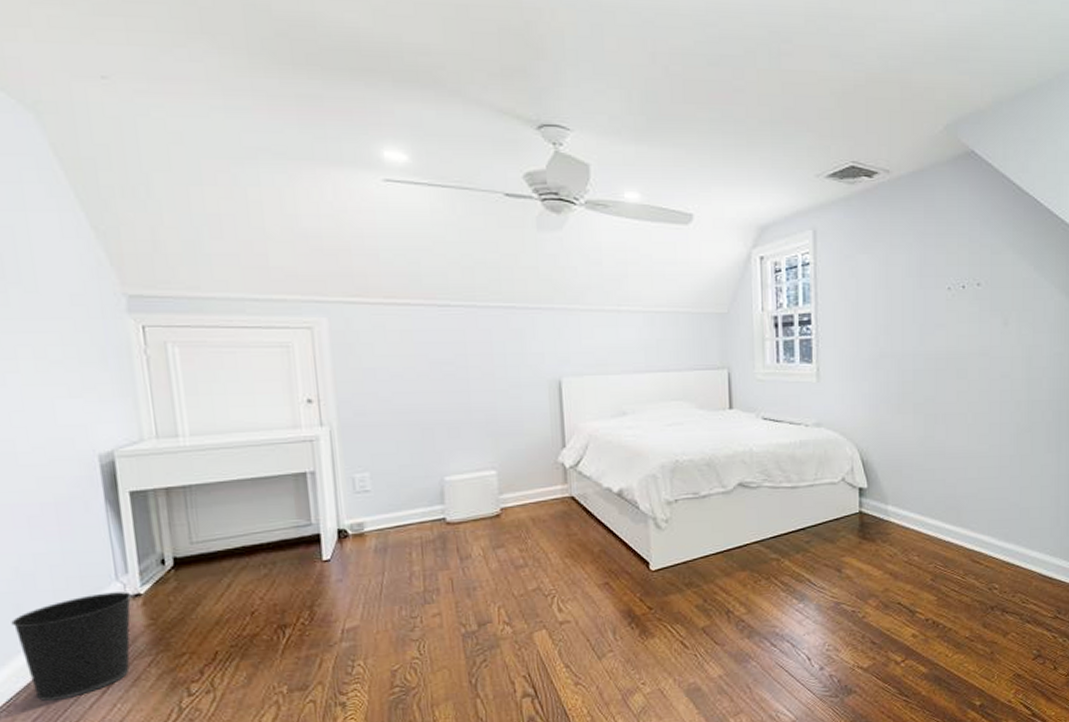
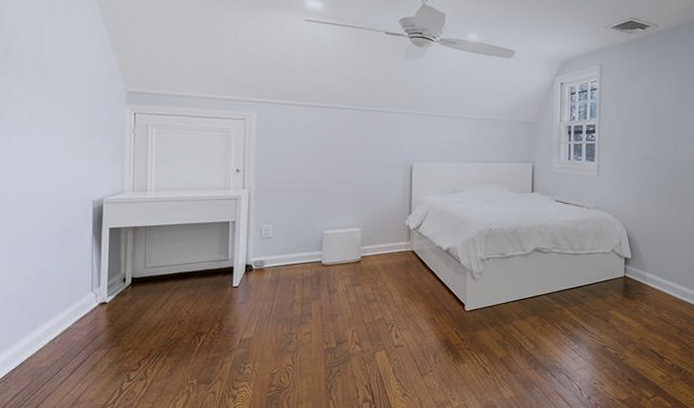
wastebasket: present [11,591,132,702] -> none [18,300,100,378]

